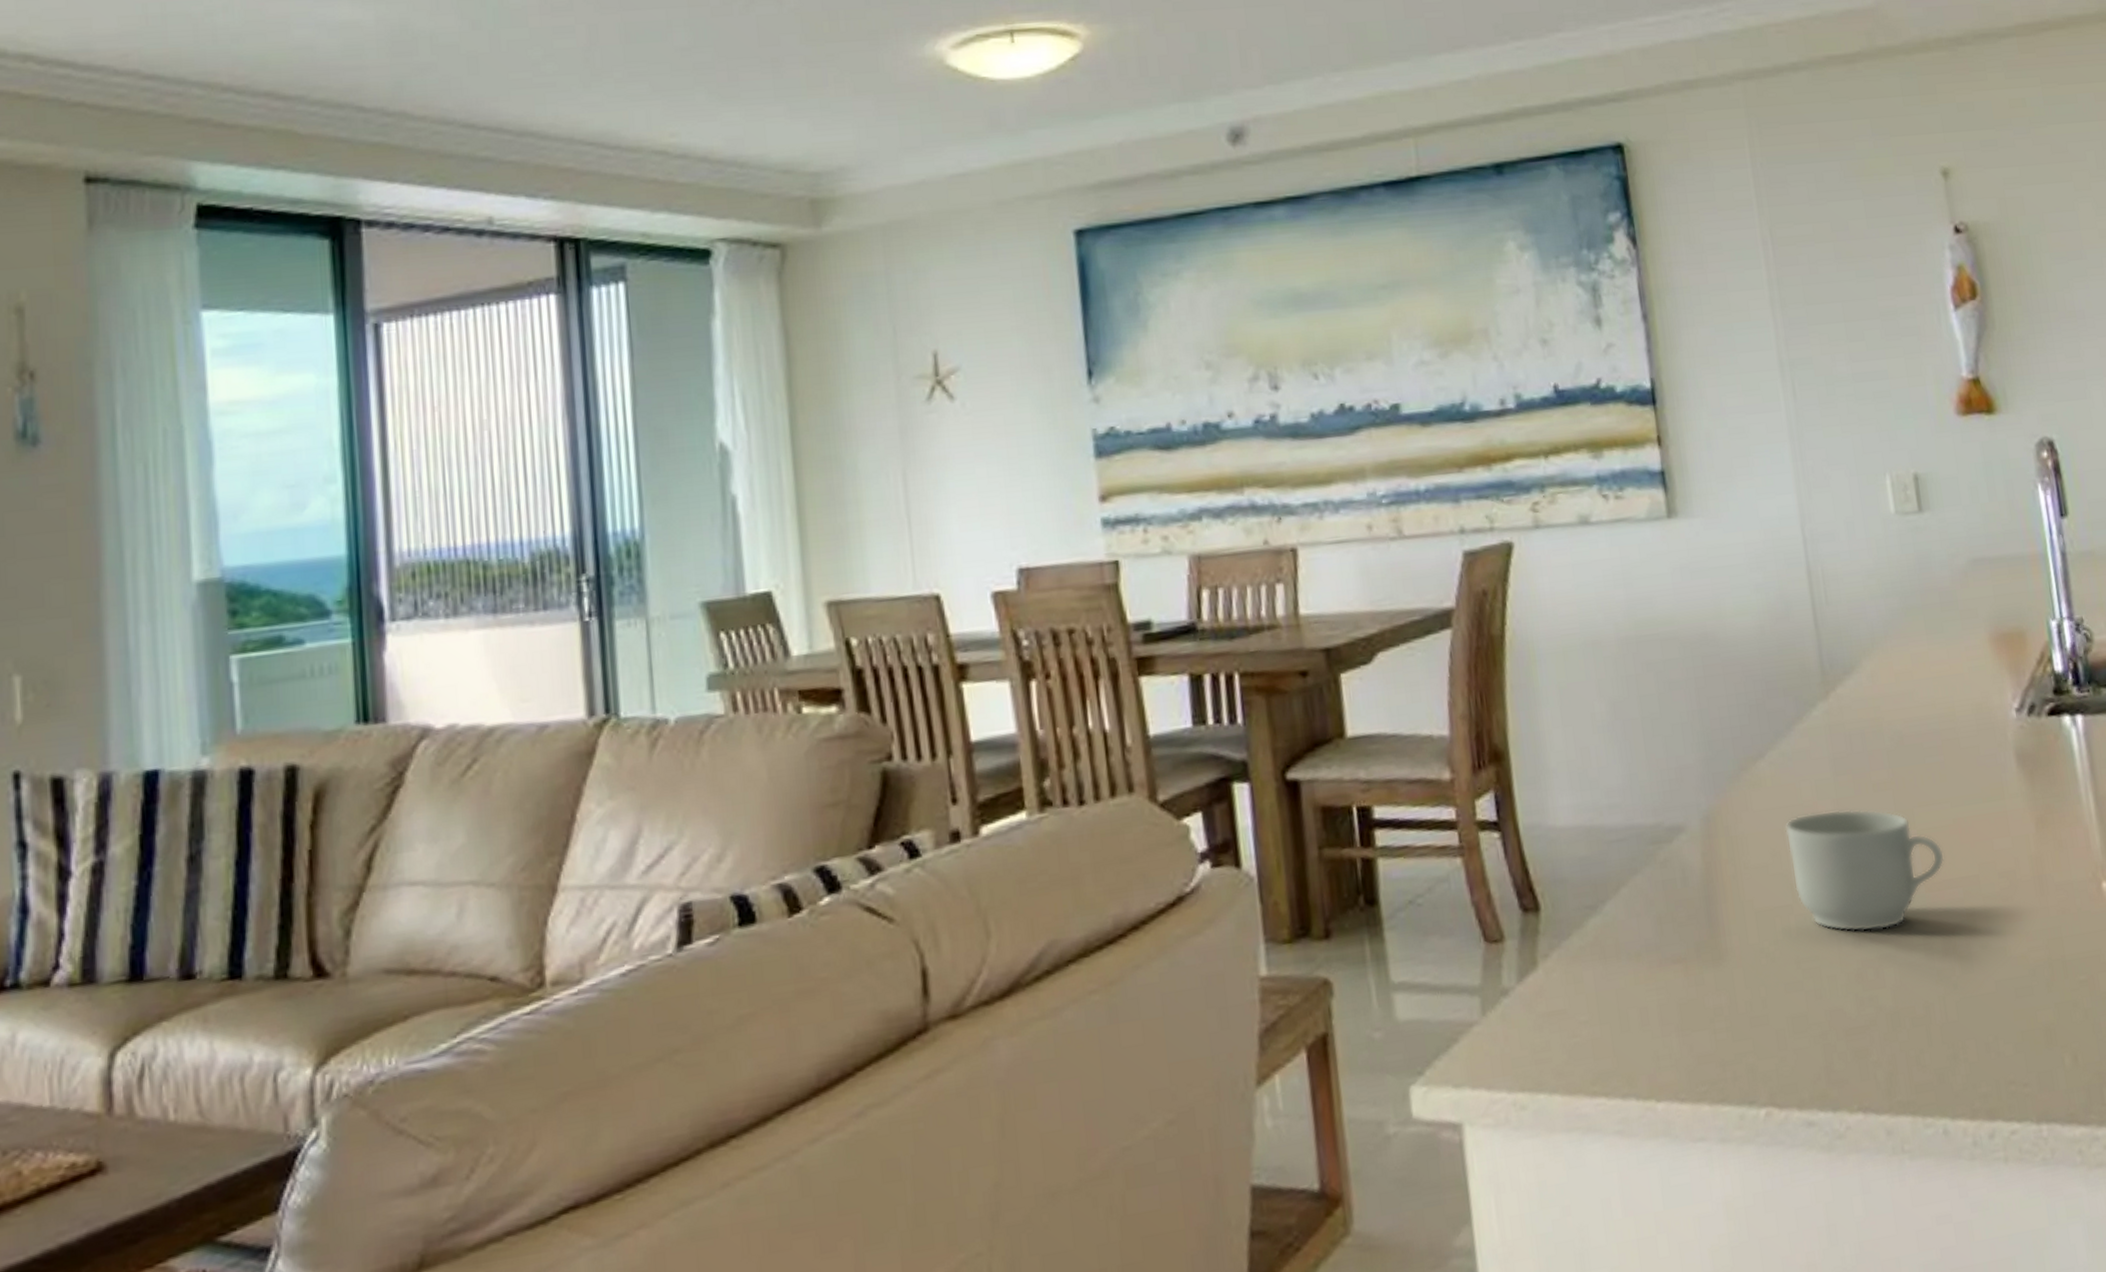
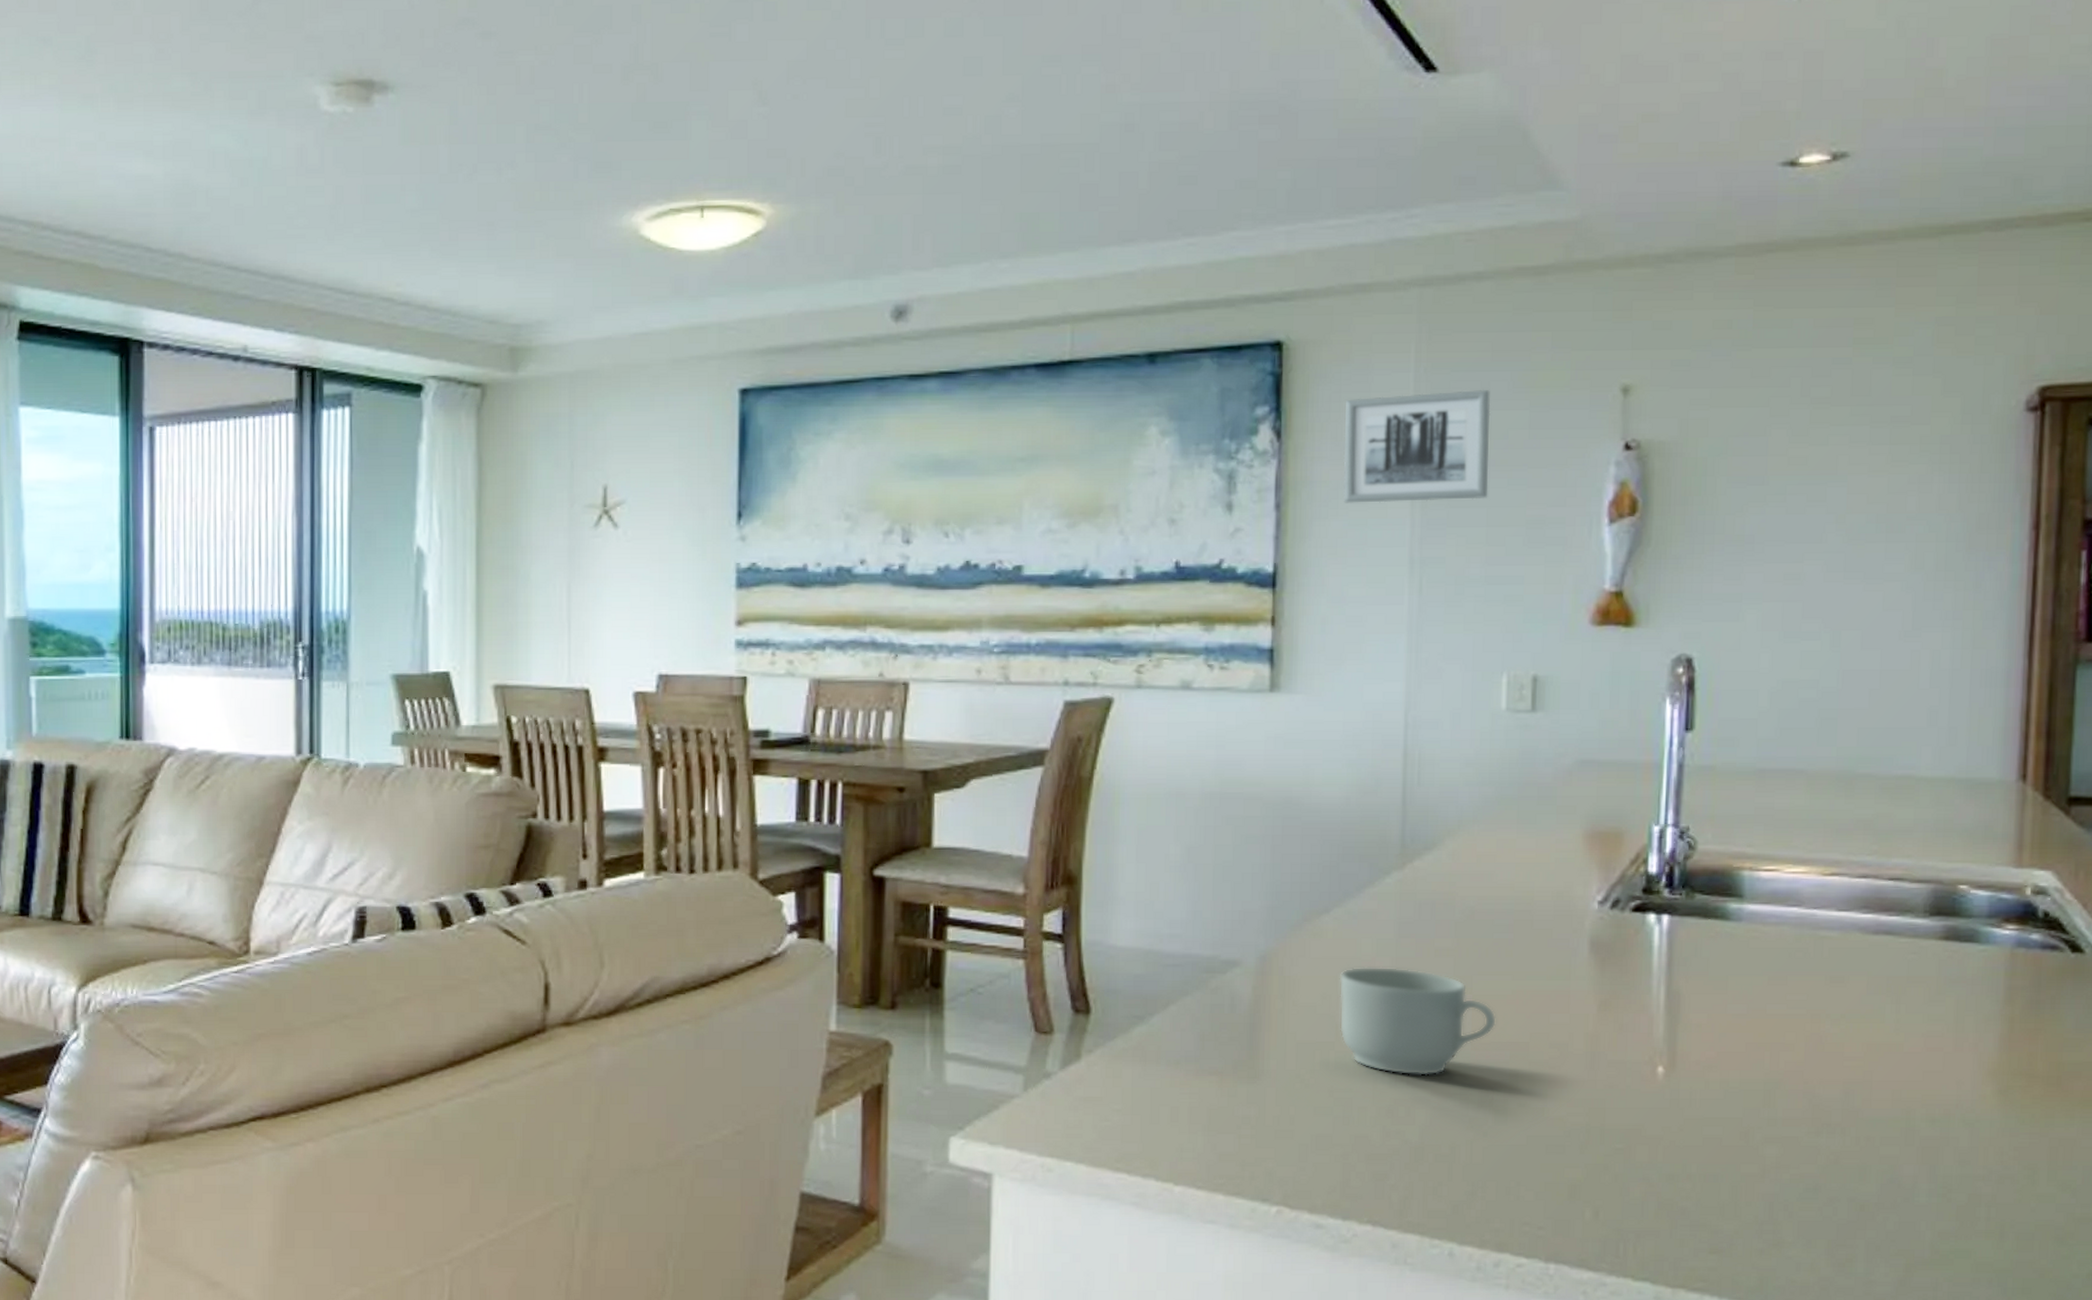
wall art: none [1693,180,1841,309] -> present [1343,389,1491,503]

